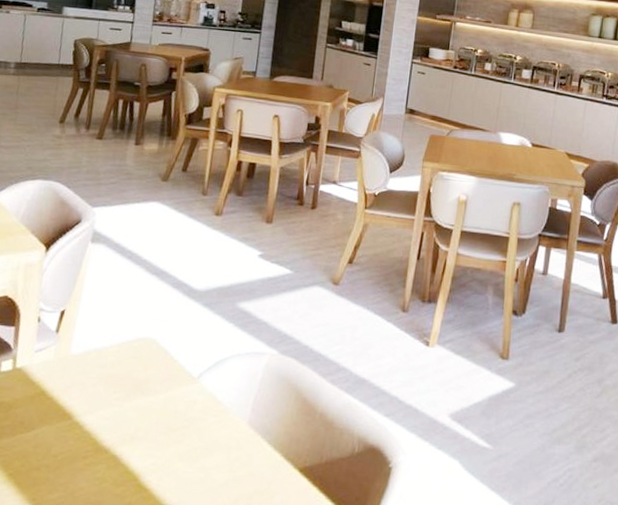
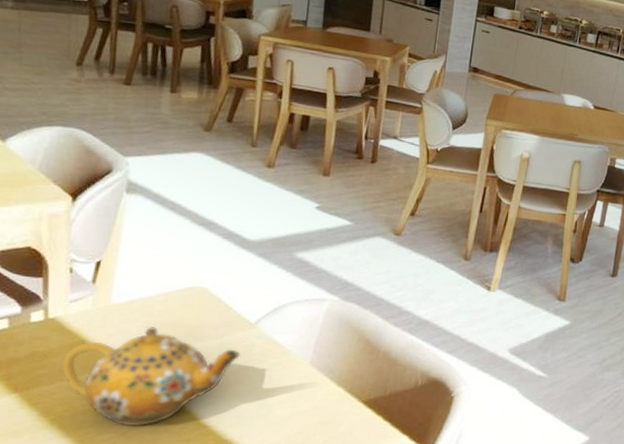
teapot: none [22,379,183,487] -> present [61,327,240,427]

